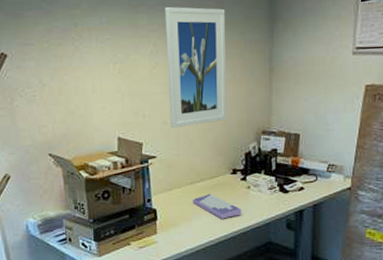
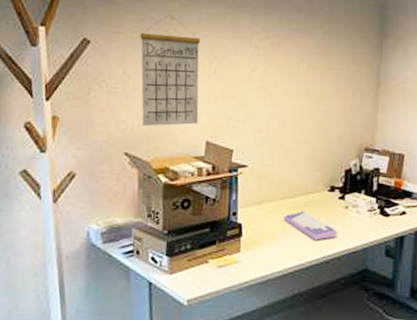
calendar: none [50,21,109,129] -> present [140,14,201,127]
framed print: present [165,7,227,128] -> none [265,11,334,137]

